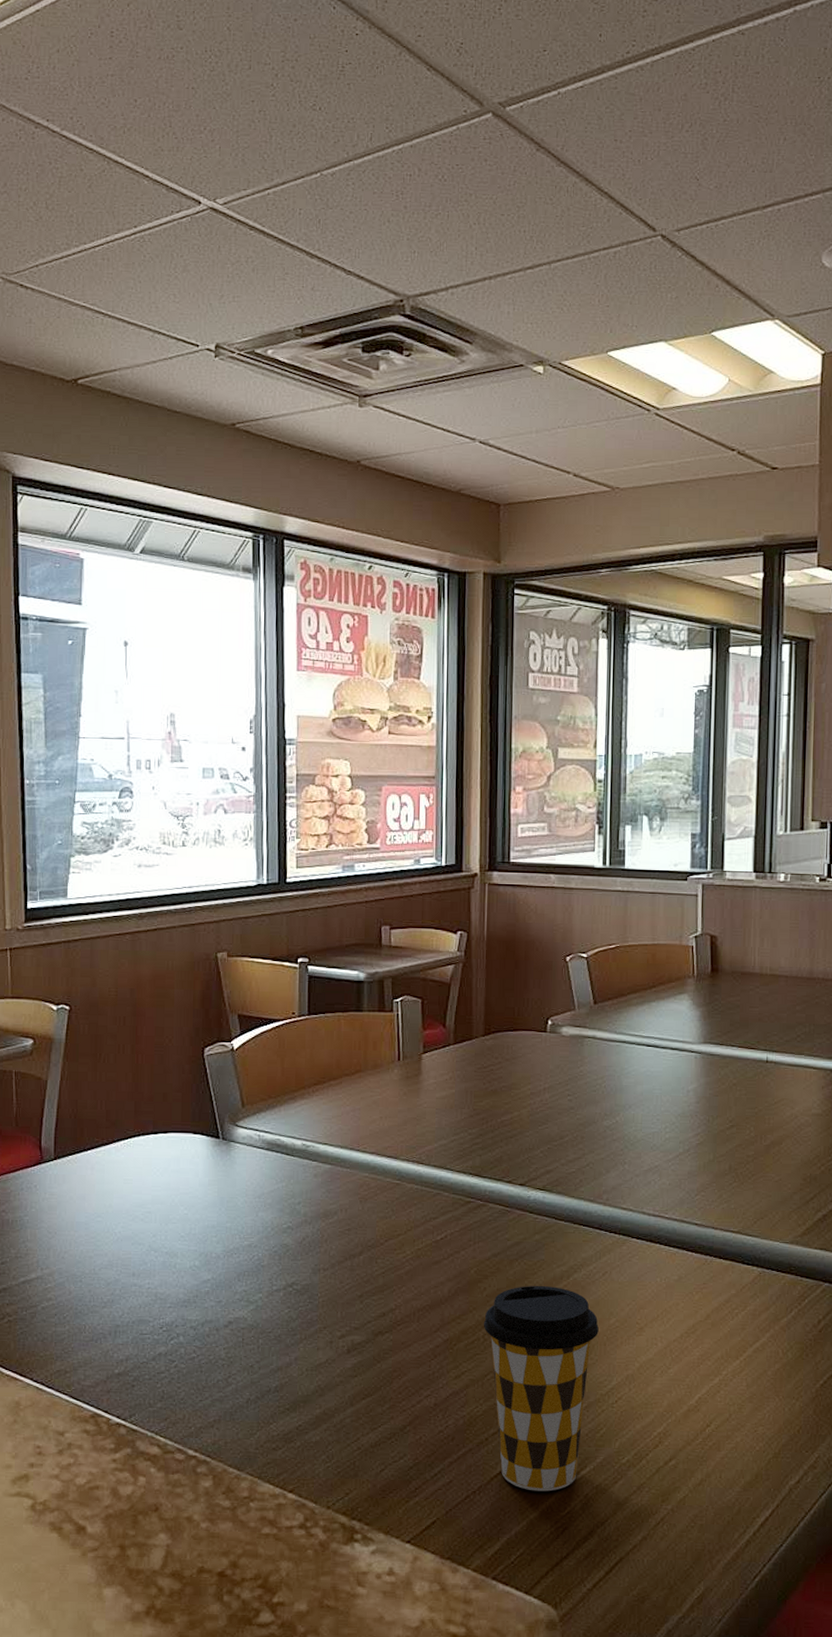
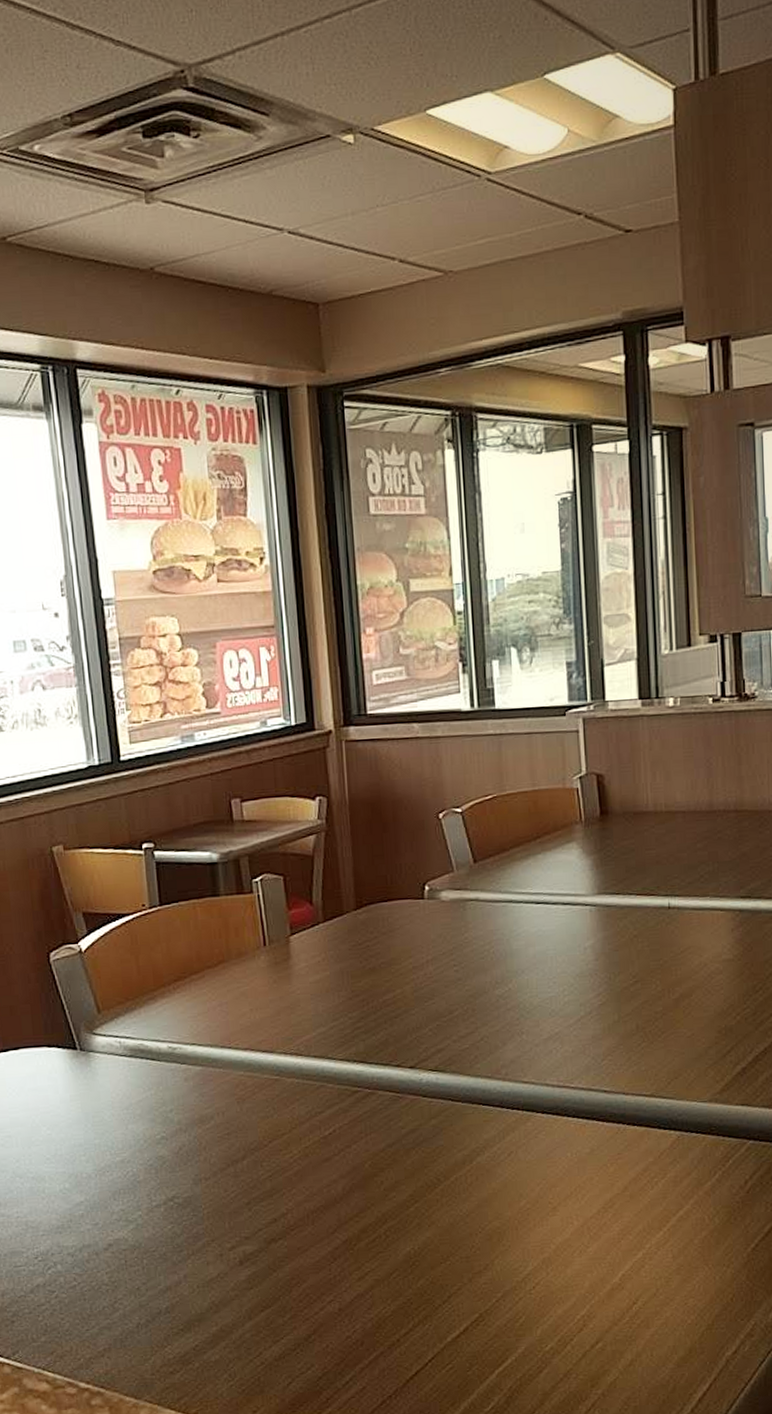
coffee cup: present [483,1285,599,1492] -> none [383,1172,509,1390]

